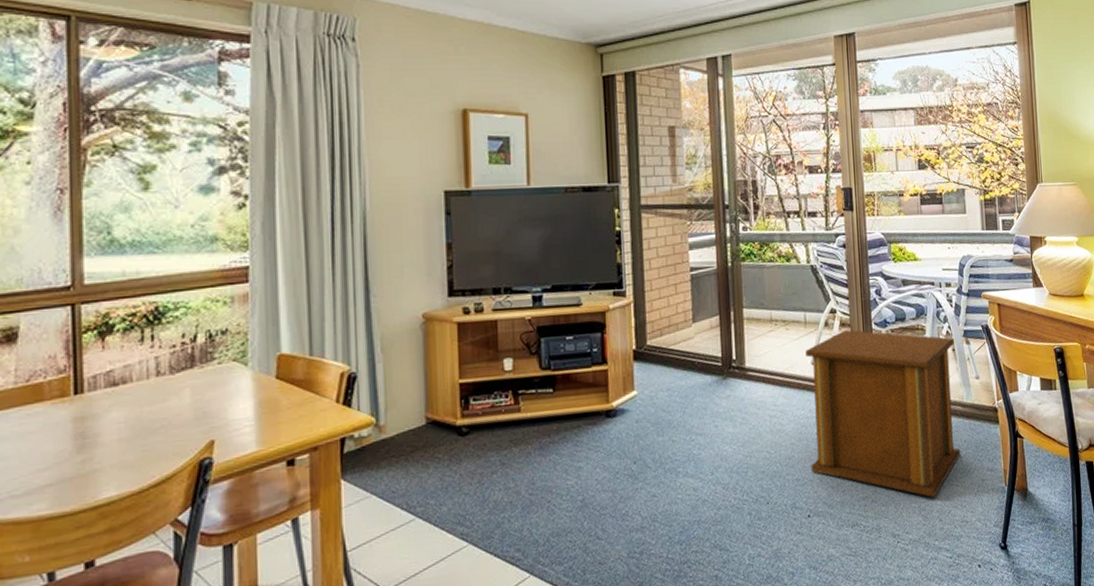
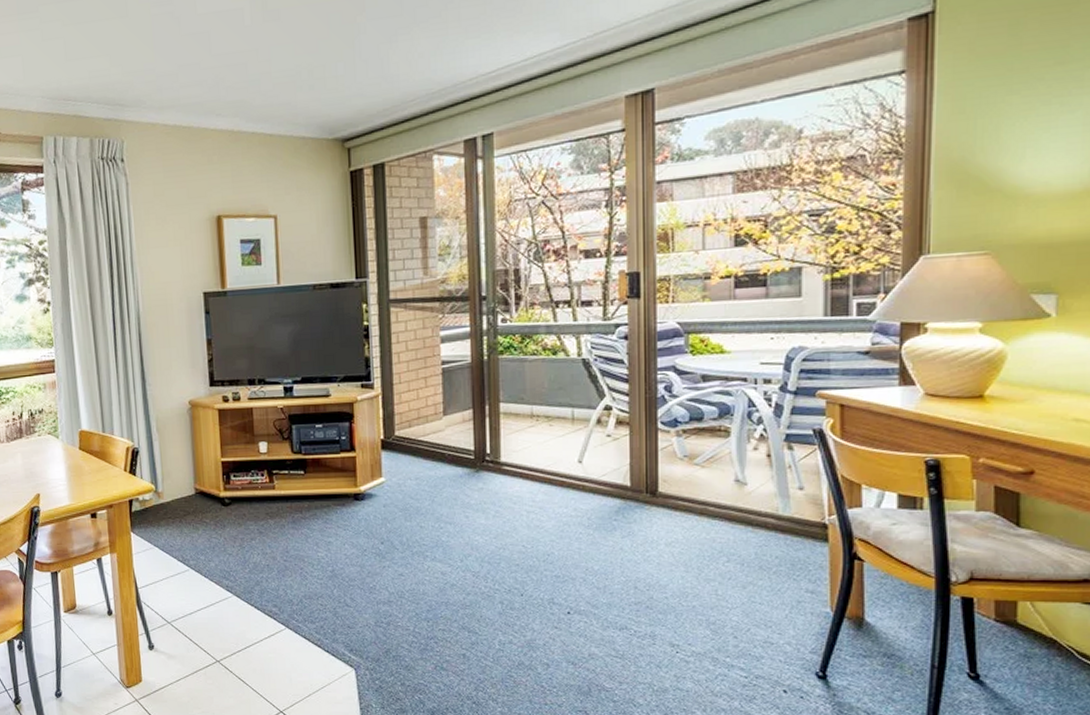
side table: present [805,330,961,499] -> none [572,428,770,614]

